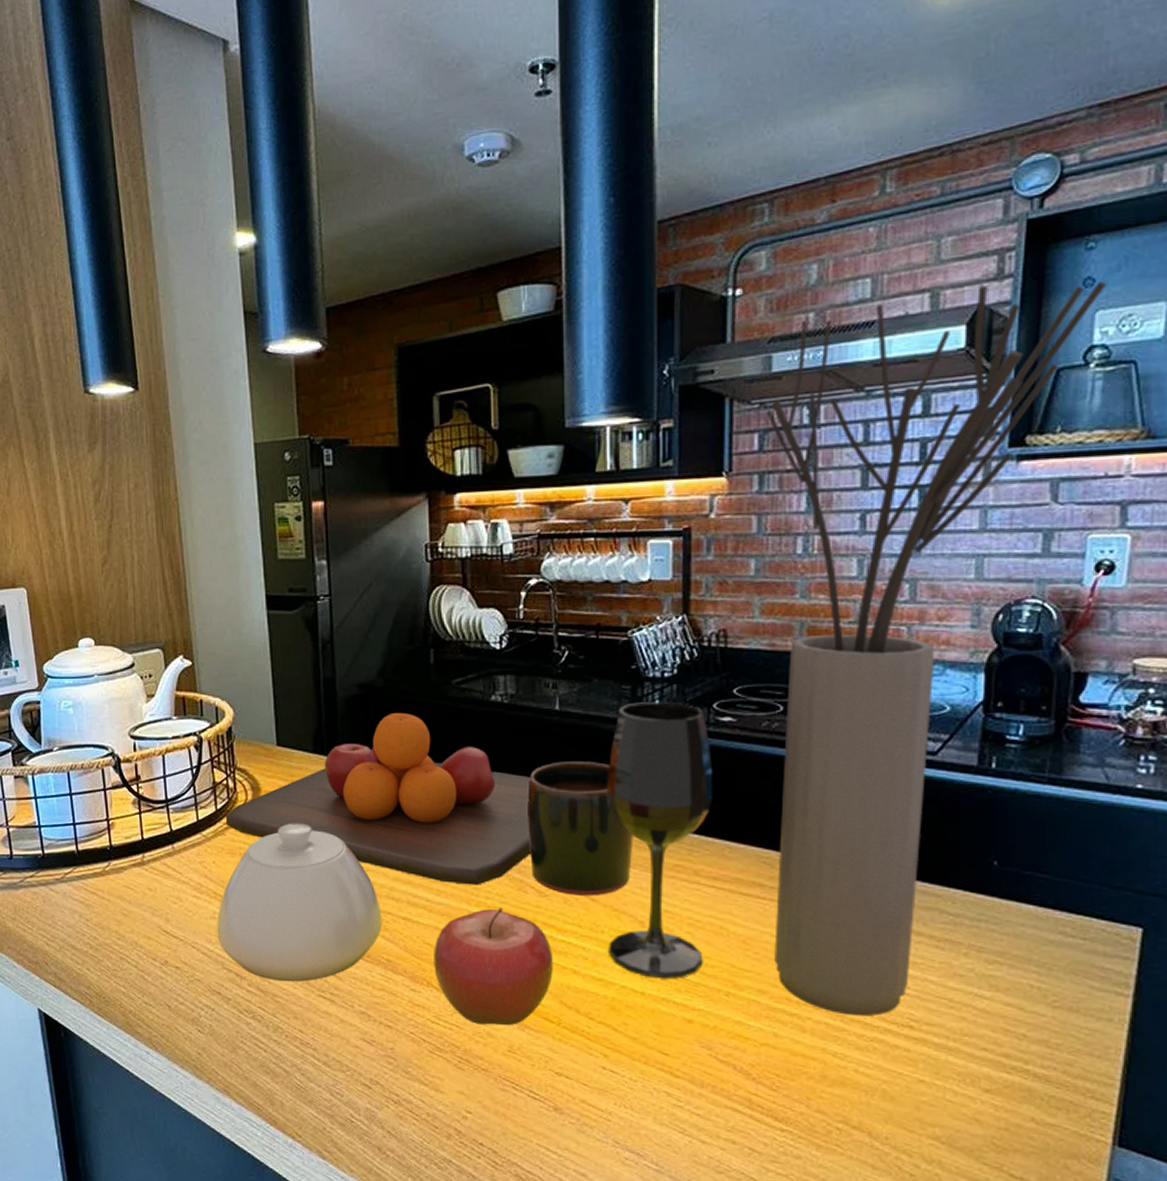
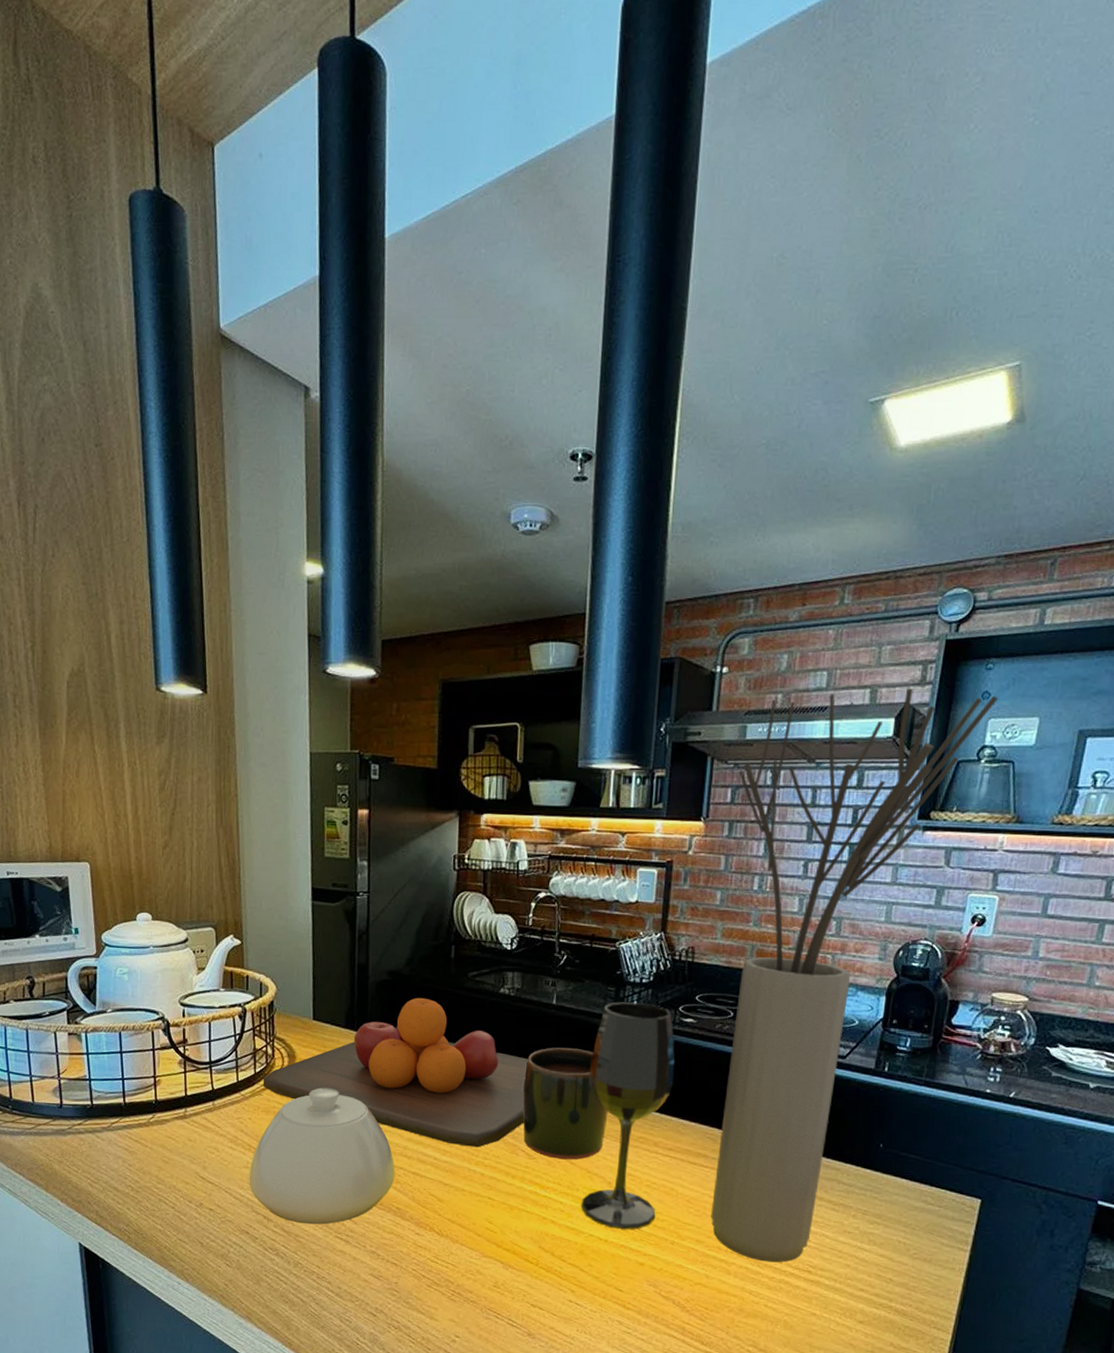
fruit: present [433,907,553,1026] -> none [436,1166,536,1266]

